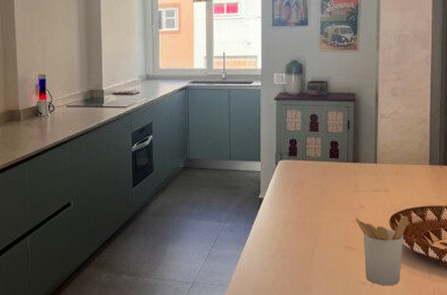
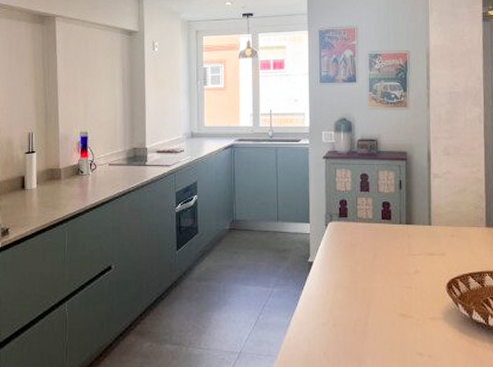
utensil holder: present [355,216,409,286] -> none [410,281,467,358]

